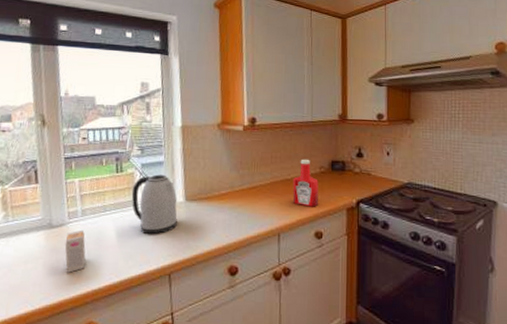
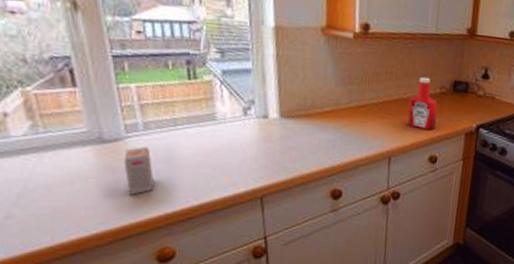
kettle: present [131,174,178,235] -> none [210,84,271,155]

